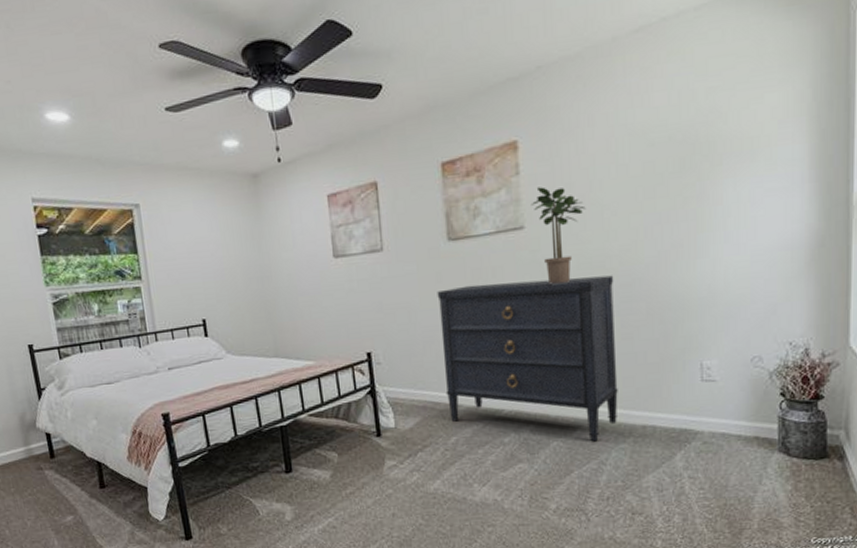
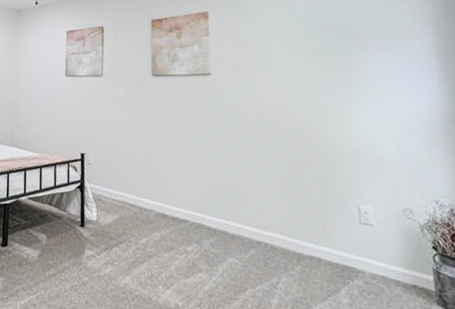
dresser: present [437,275,618,442] -> none [140,112,287,264]
potted plant: present [530,187,586,284] -> none [216,46,259,121]

